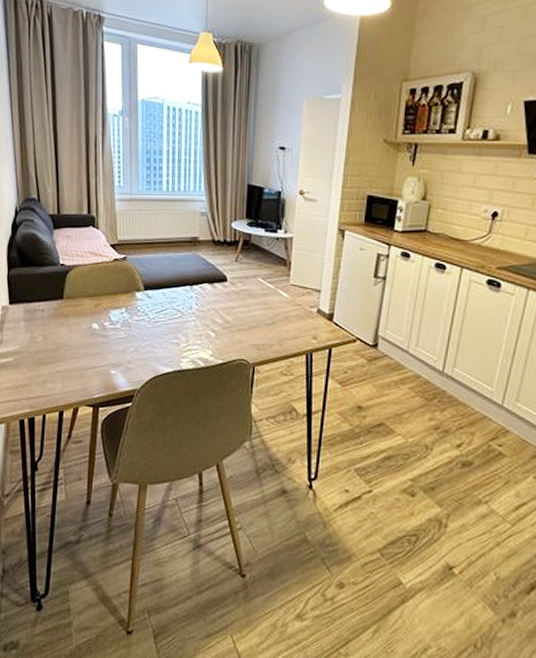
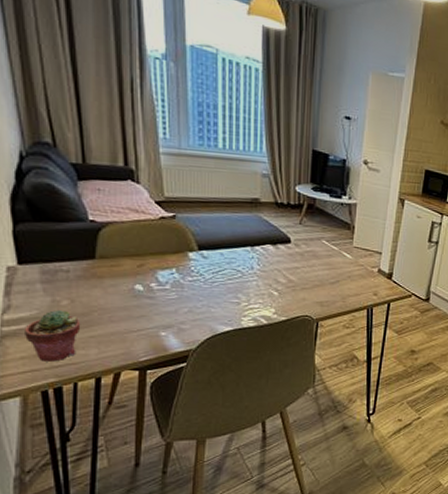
potted succulent: none [11,346,51,393] -> present [25,310,81,362]

